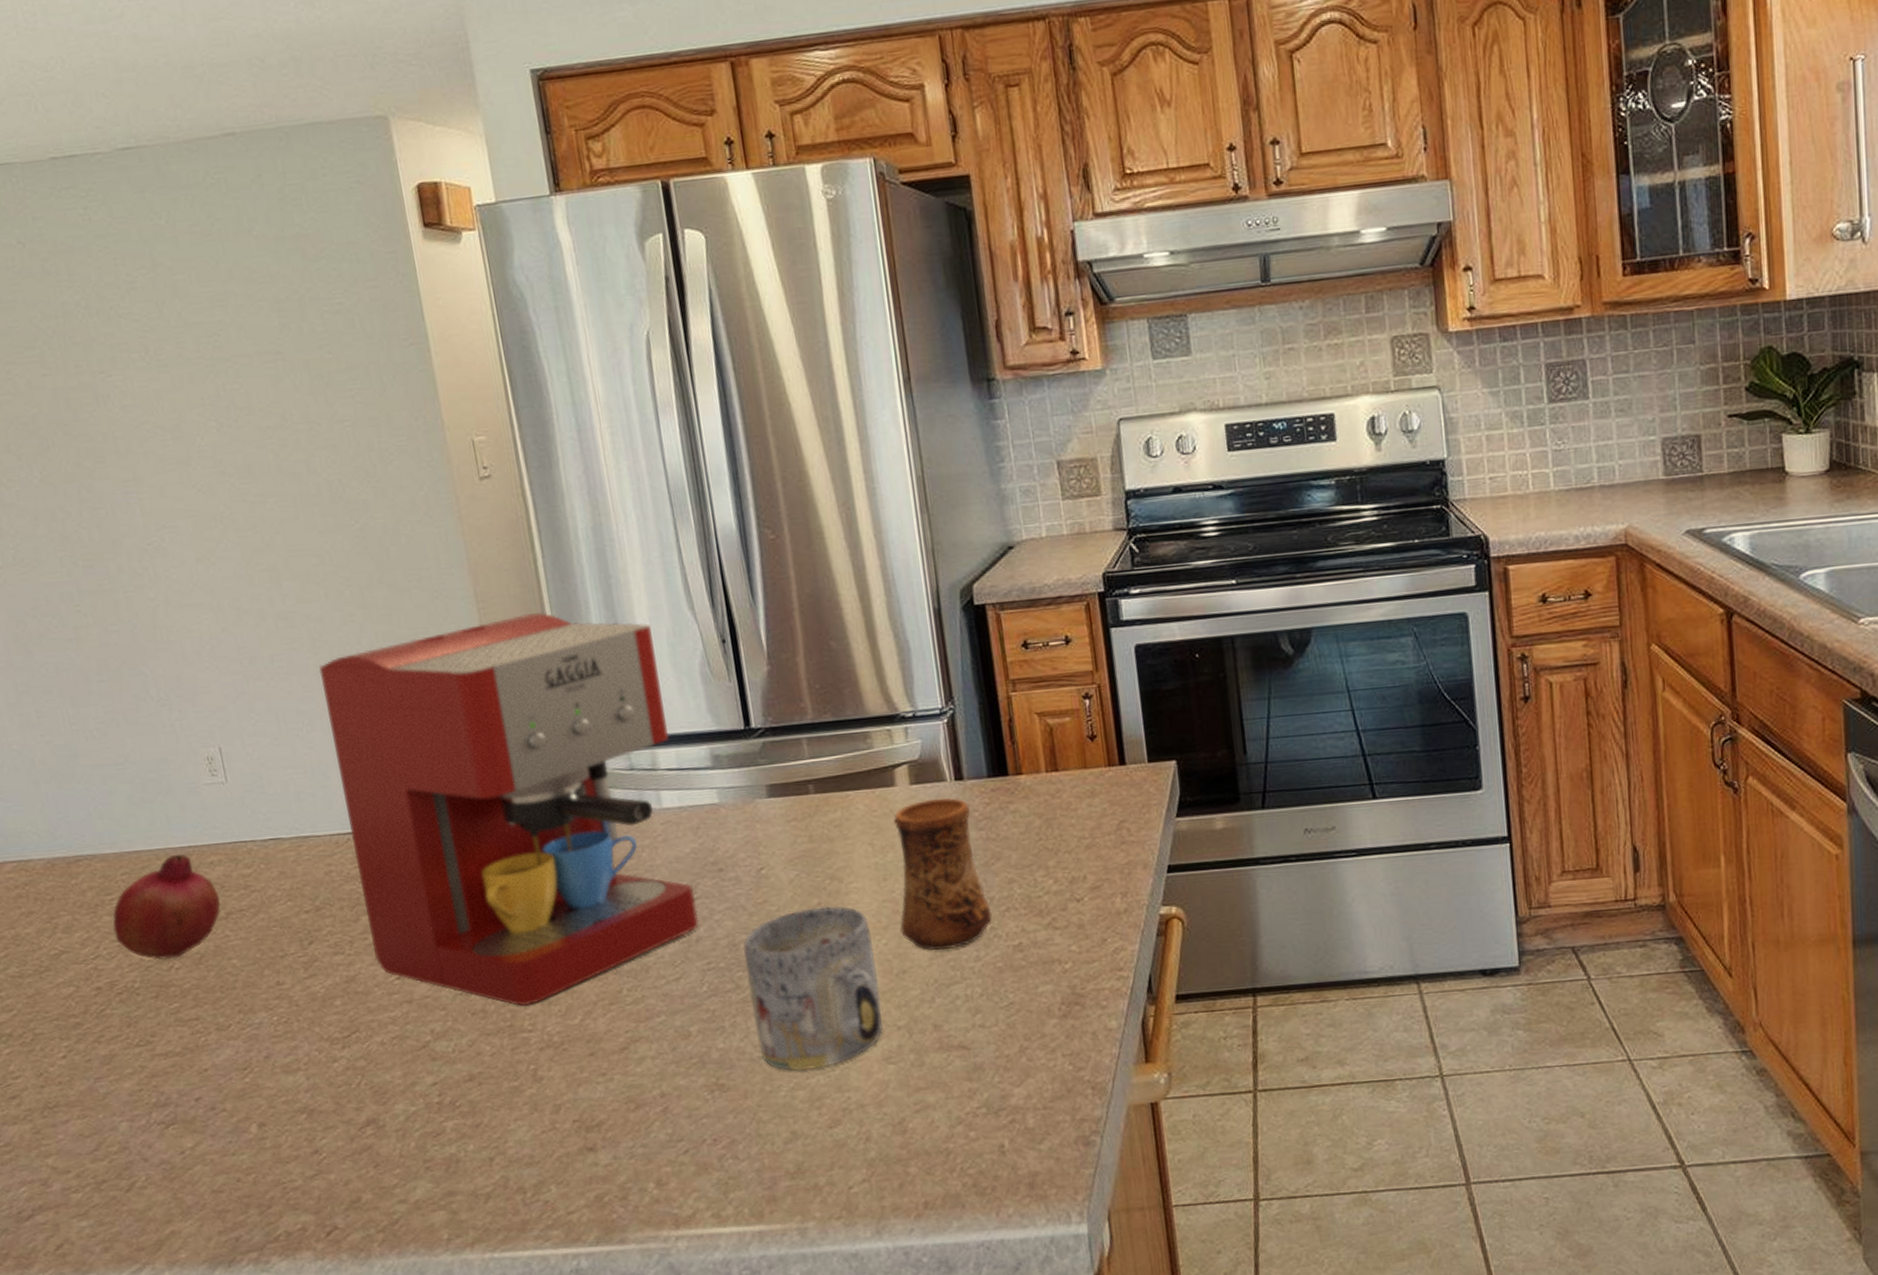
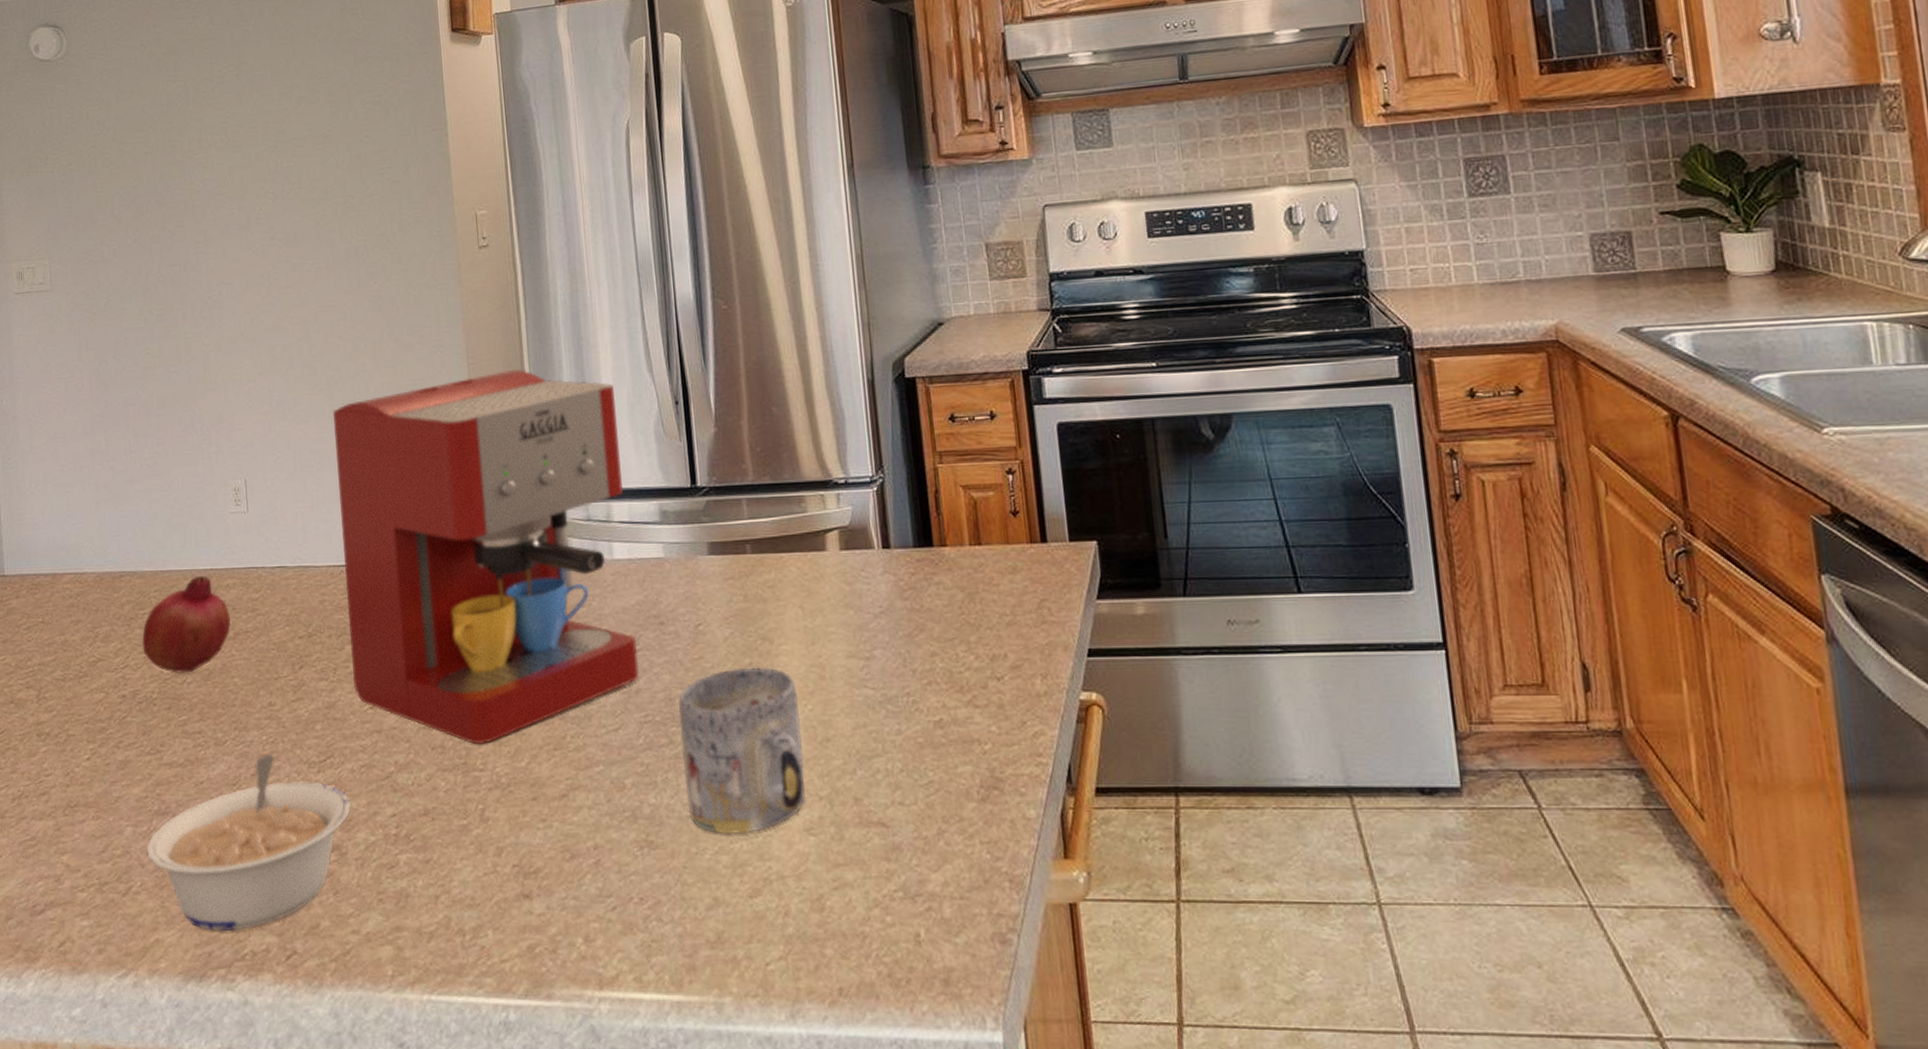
legume: none [148,1034,386,1217] -> present [146,754,352,932]
cup: present [893,797,992,950] -> none [823,565,914,719]

